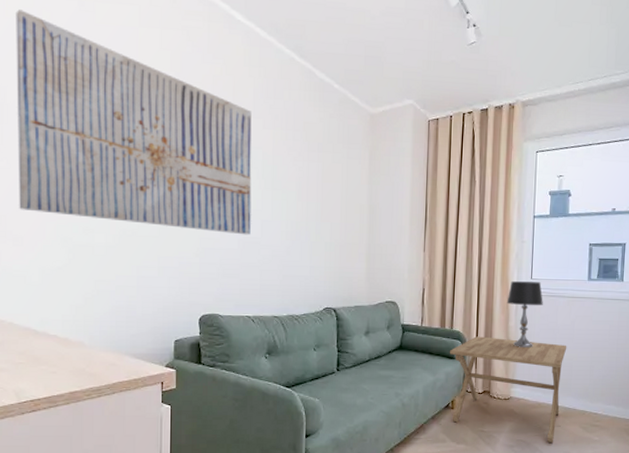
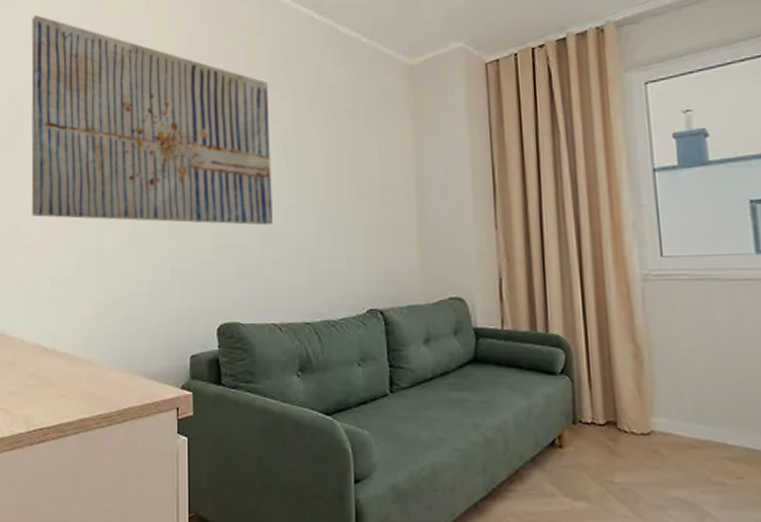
side table: present [450,336,567,444] -> none [548,342,739,506]
table lamp: present [506,281,543,349] -> none [626,260,686,358]

